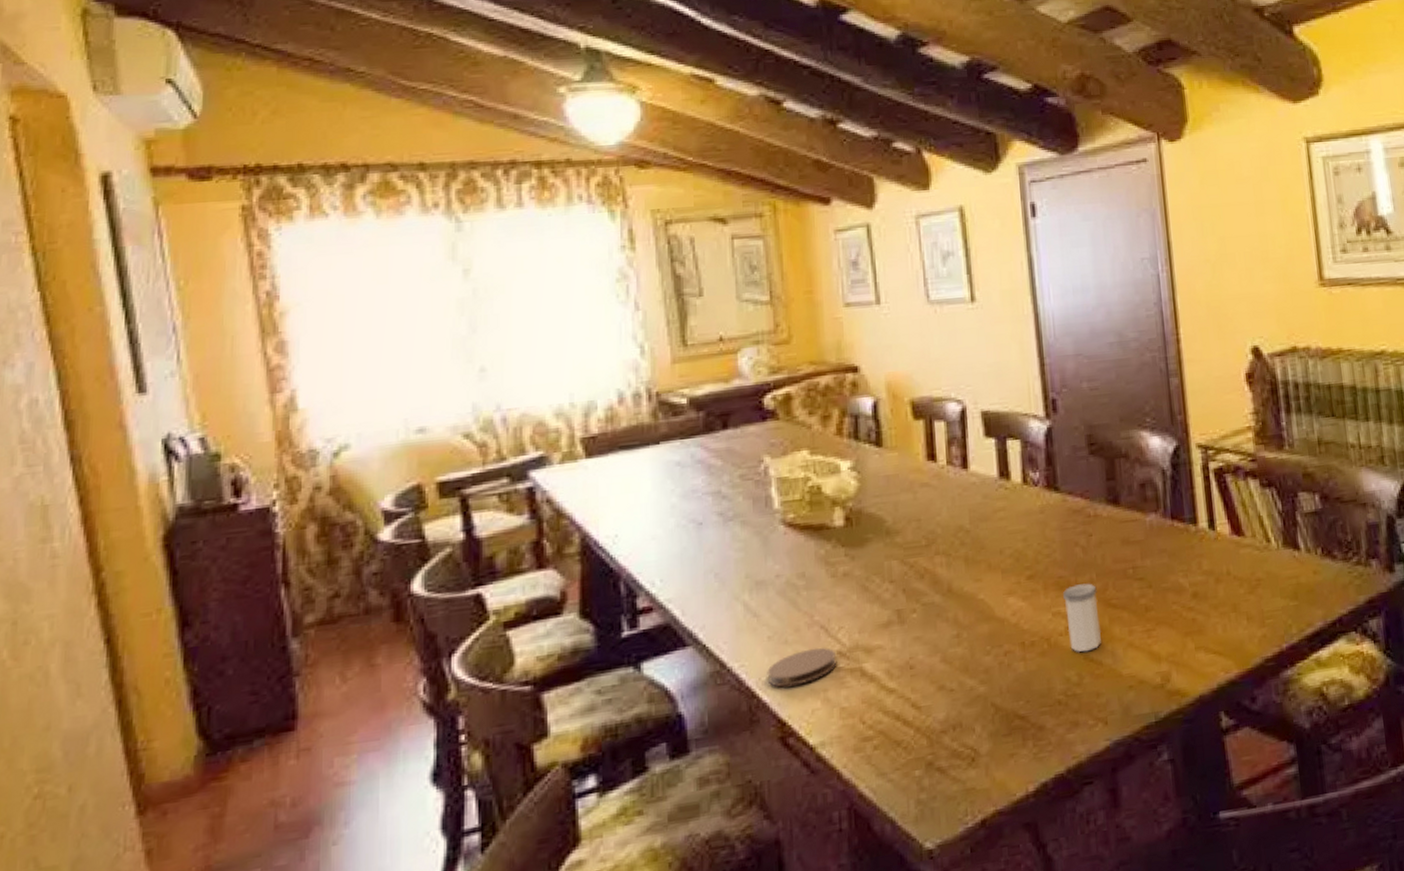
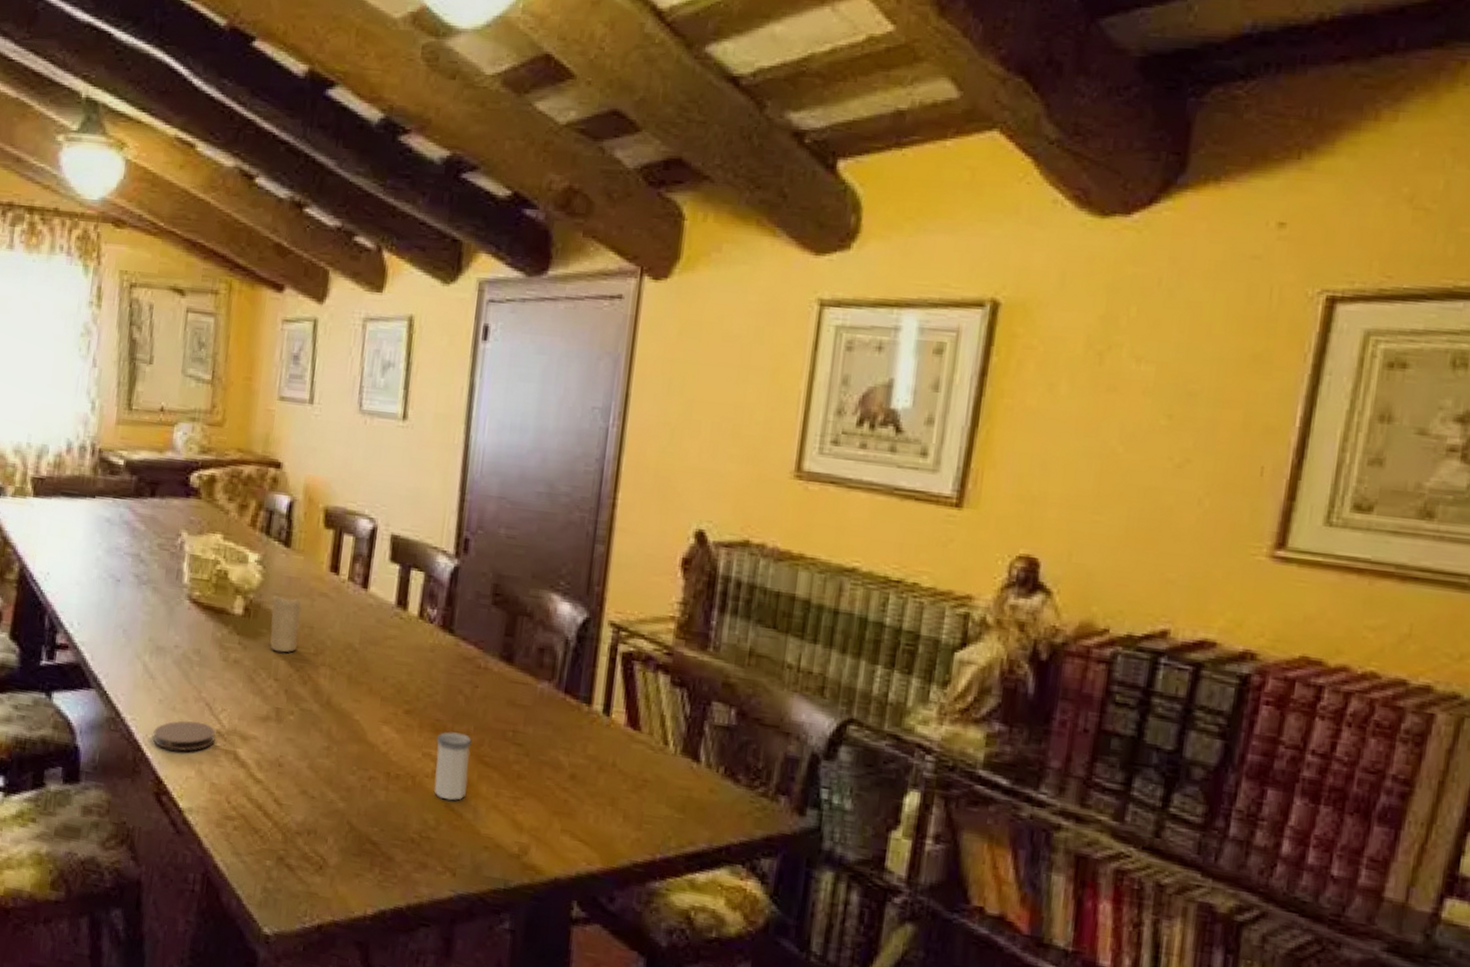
candle: none [873,496,907,554] -> present [270,595,302,653]

